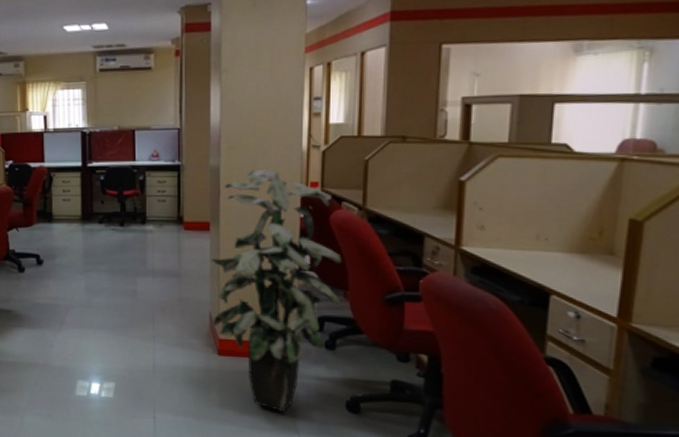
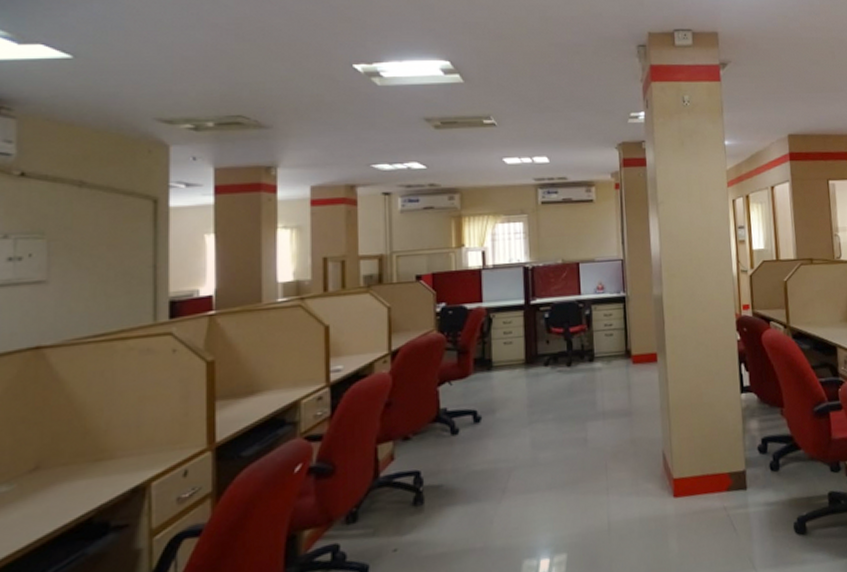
indoor plant: present [210,170,342,412] -> none [659,295,778,549]

